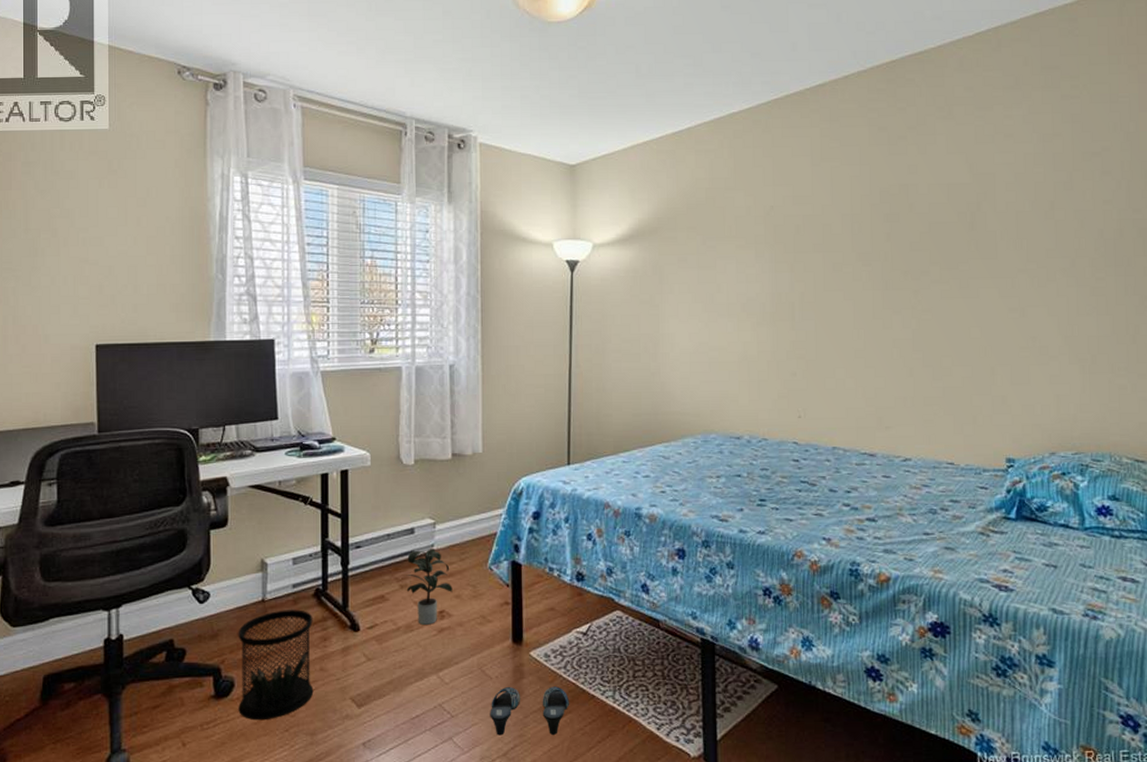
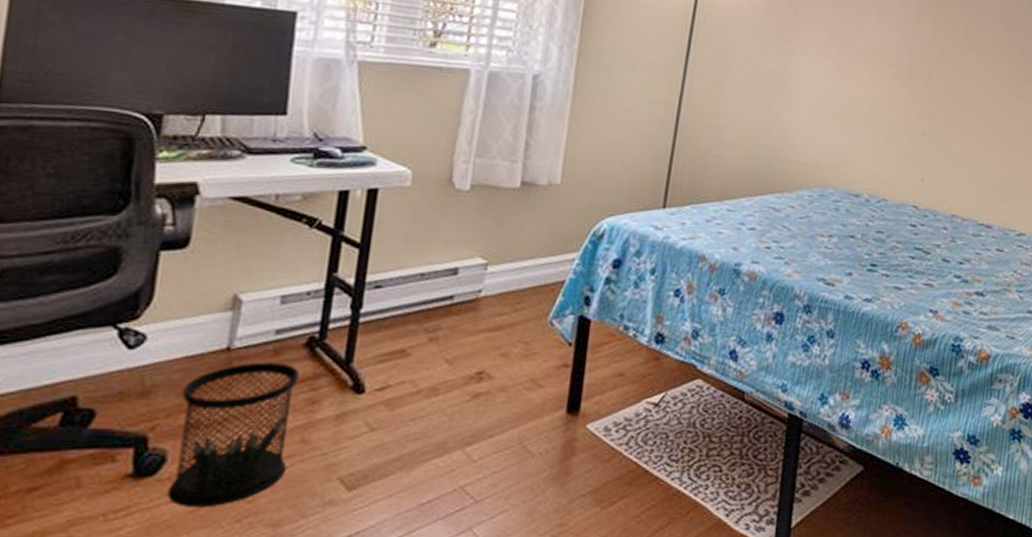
potted plant: present [406,549,453,625] -> none [437,295,499,388]
slippers: present [490,686,569,735] -> none [525,465,627,525]

